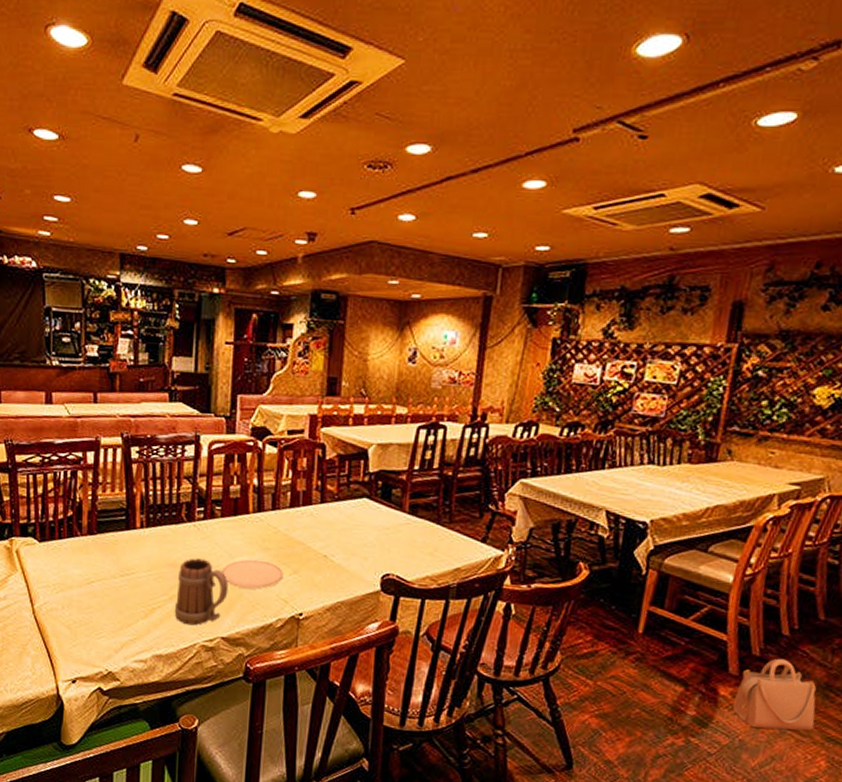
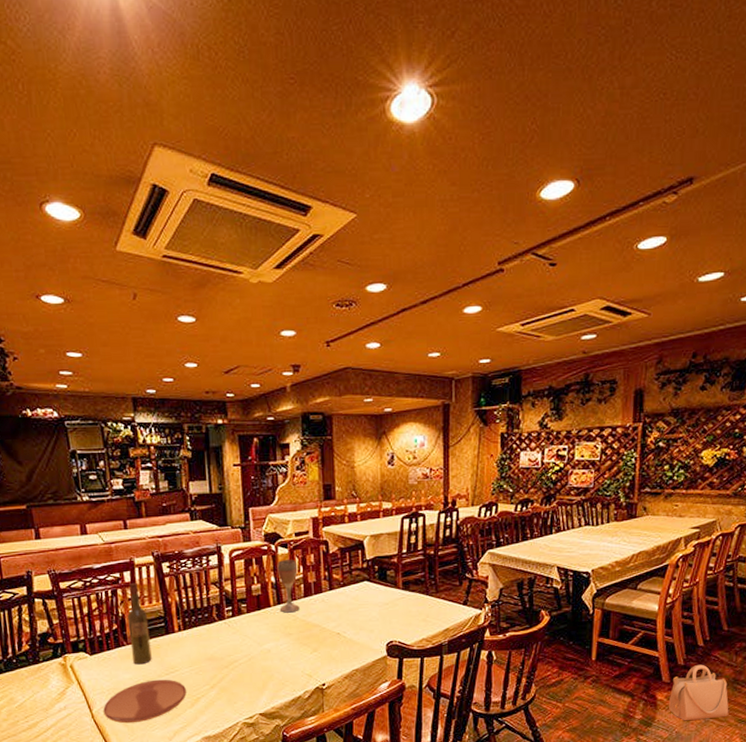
plate: none [46,580,141,627] -> present [103,679,186,724]
wine bottle: none [84,465,108,561] -> present [127,582,152,665]
beer mug: present [174,558,229,625] -> none [216,650,261,707]
plate: present [222,559,284,590] -> none [253,644,306,670]
cup: none [260,460,286,524] -> present [277,560,300,613]

